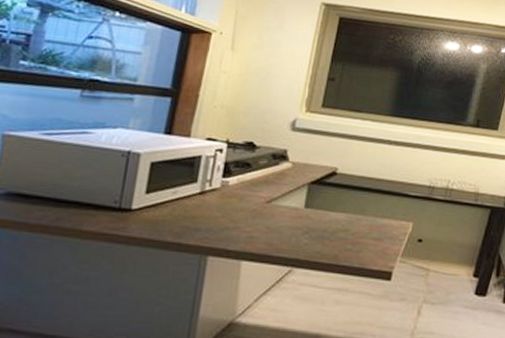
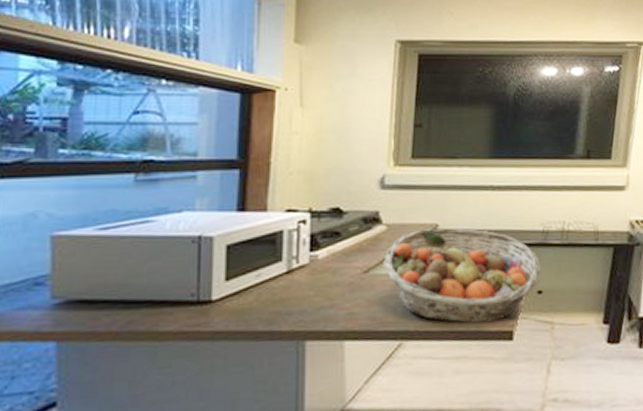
fruit basket: none [285,171,424,261] -> present [383,228,542,323]

